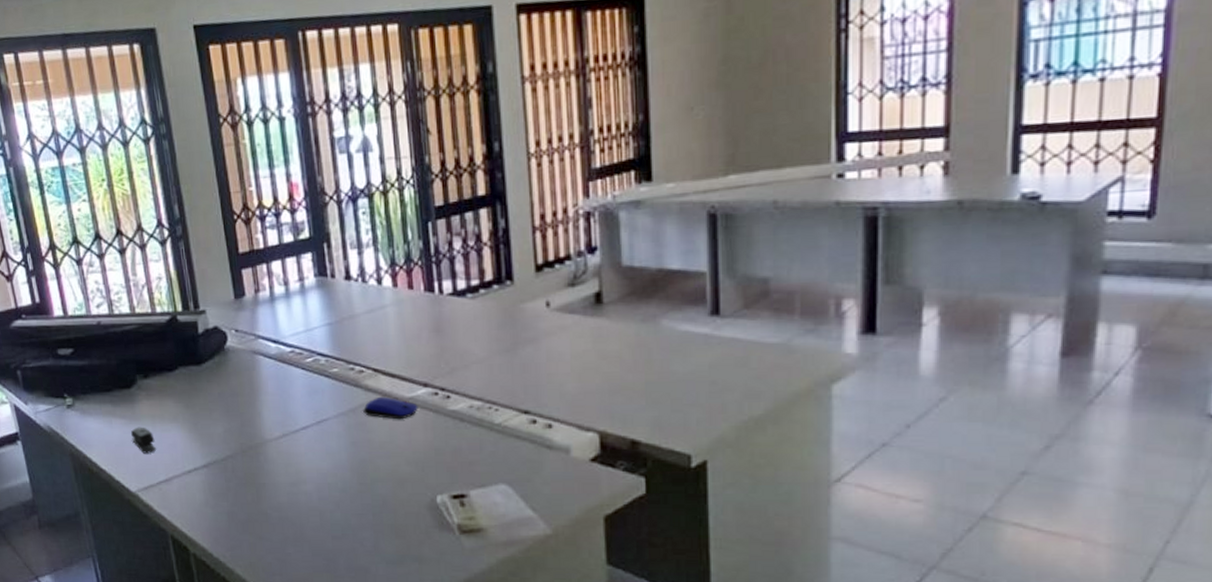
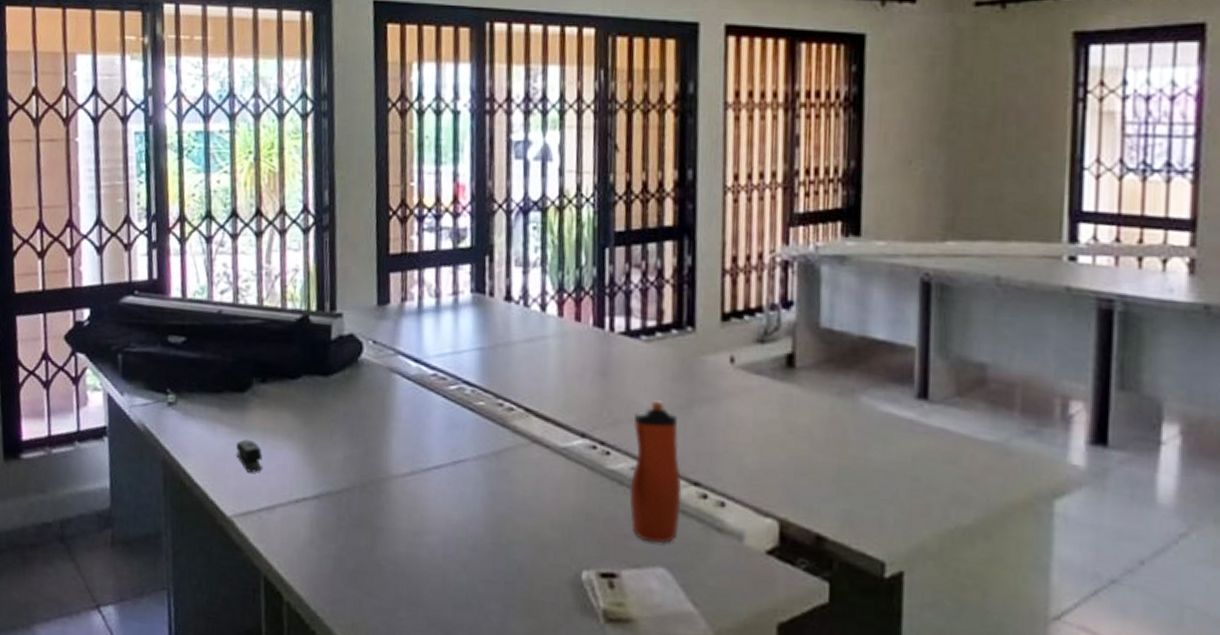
computer mouse: present [363,396,418,420] -> none [508,441,572,473]
water bottle: none [467,347,515,465] -> present [629,400,682,544]

